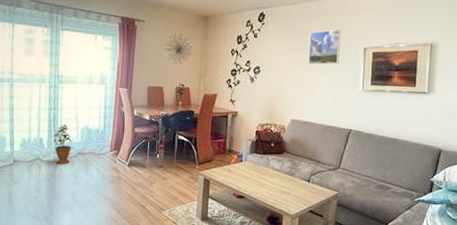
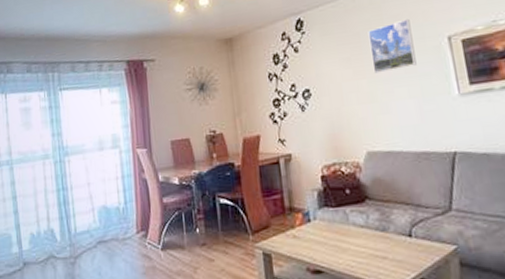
potted plant: present [53,124,72,164] -> none [65,207,90,260]

